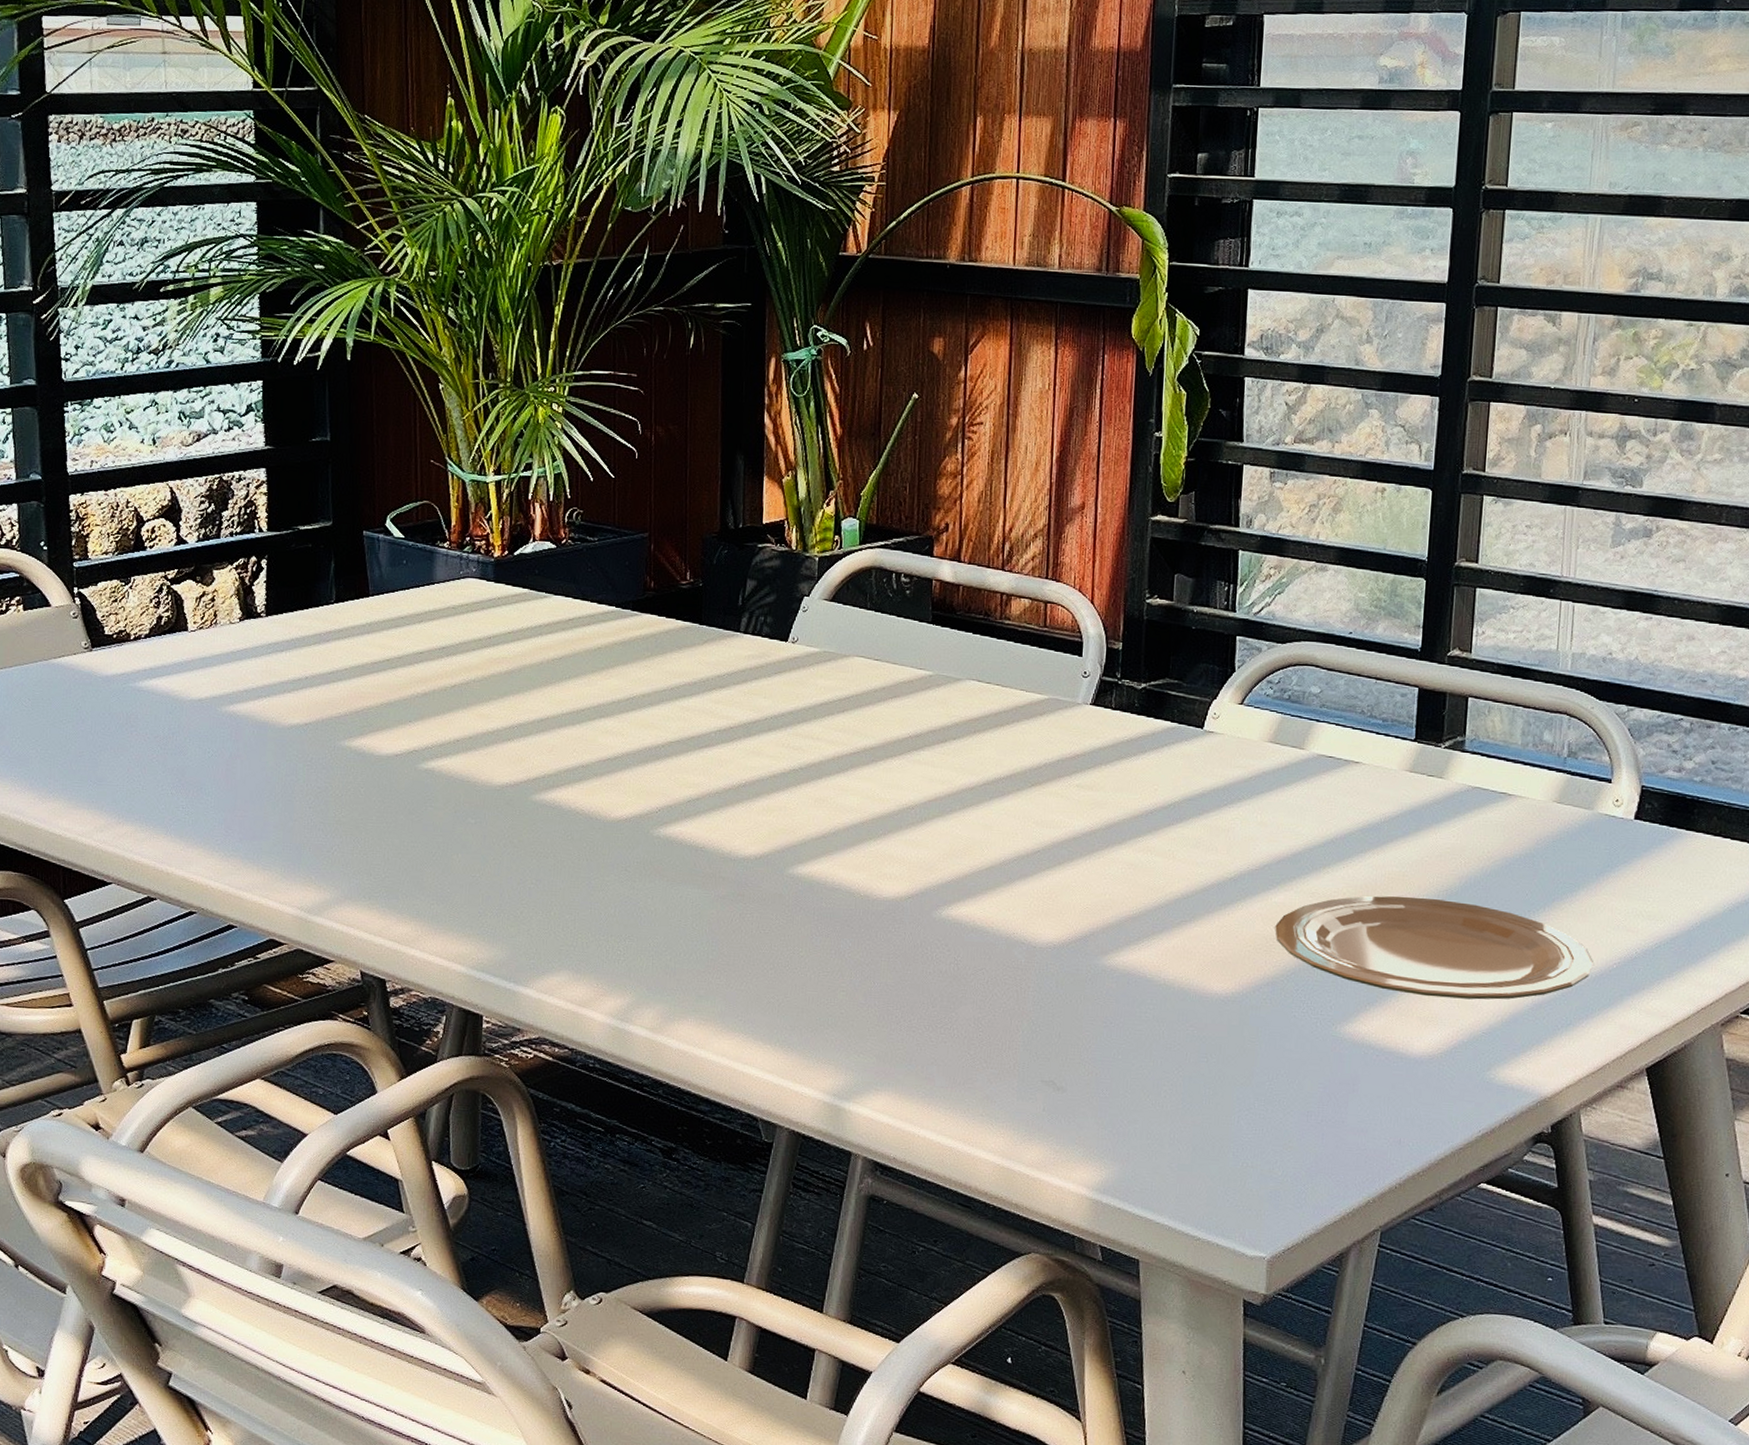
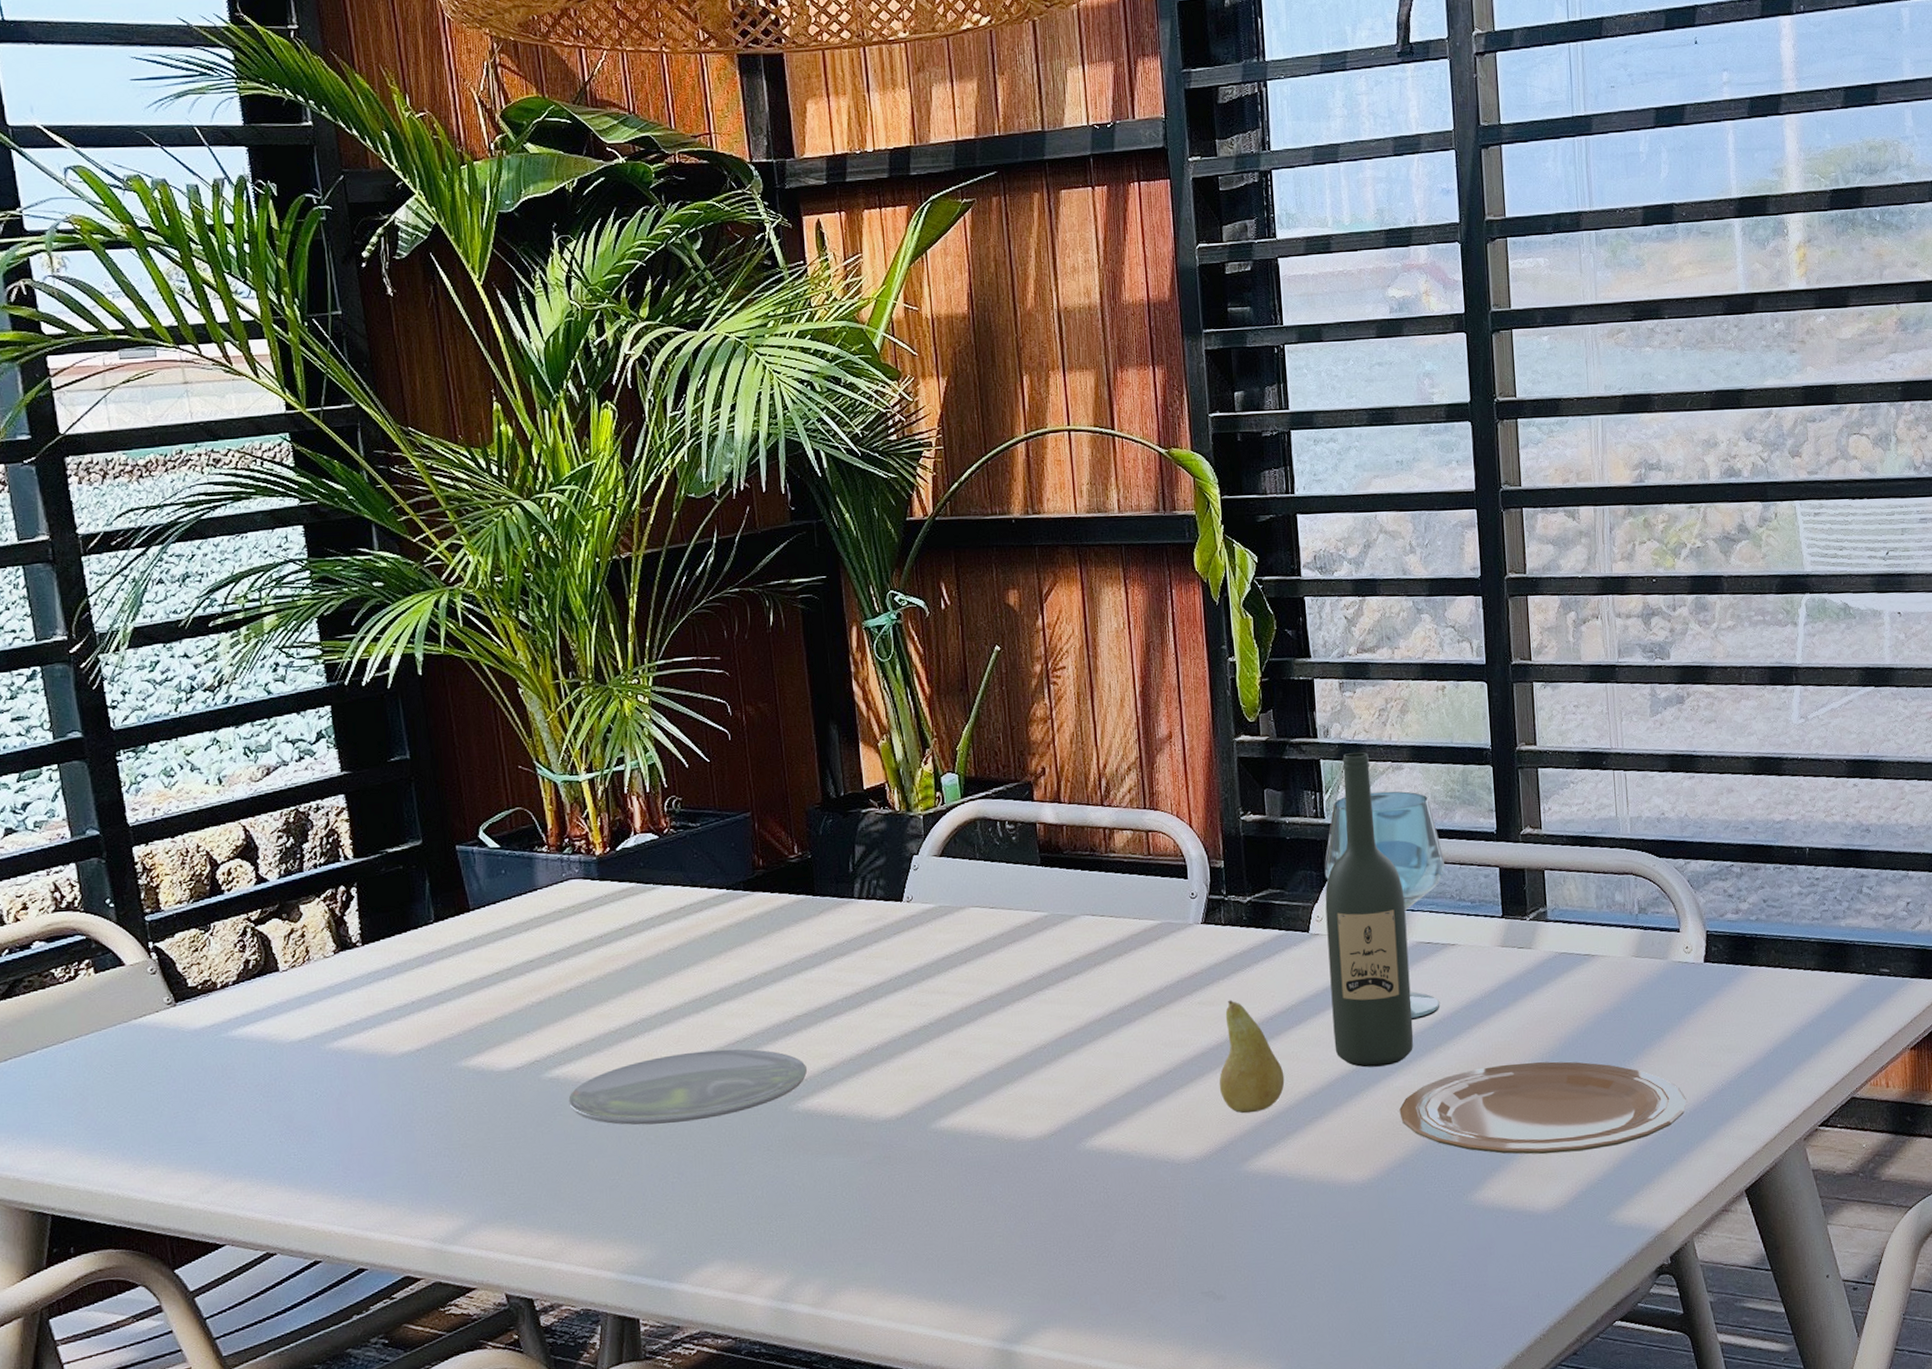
plate: none [440,763,674,831] -> present [568,1049,808,1125]
fruit: none [1087,787,1157,906] -> present [1219,1000,1285,1113]
wine bottle: none [1214,547,1311,879] -> present [1325,752,1414,1068]
wine glass: none [1228,591,1360,836] -> present [1324,791,1445,1021]

